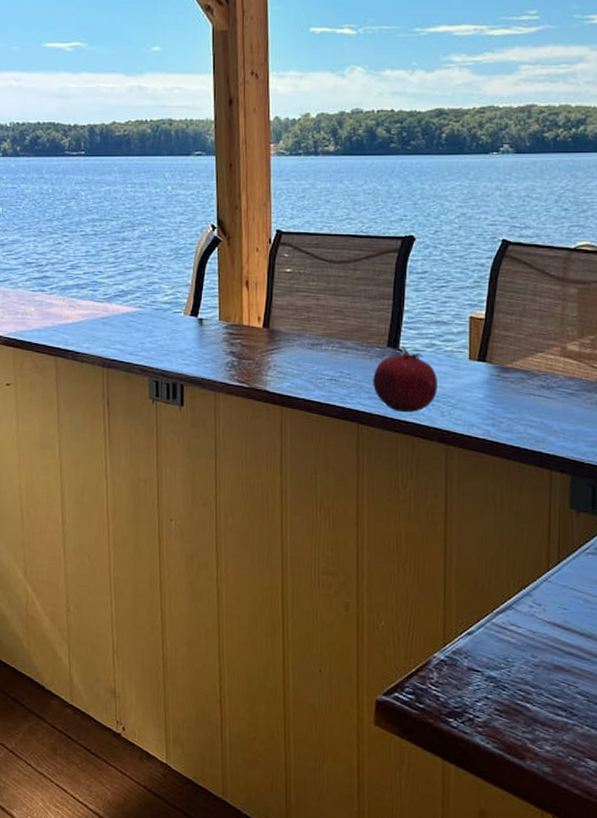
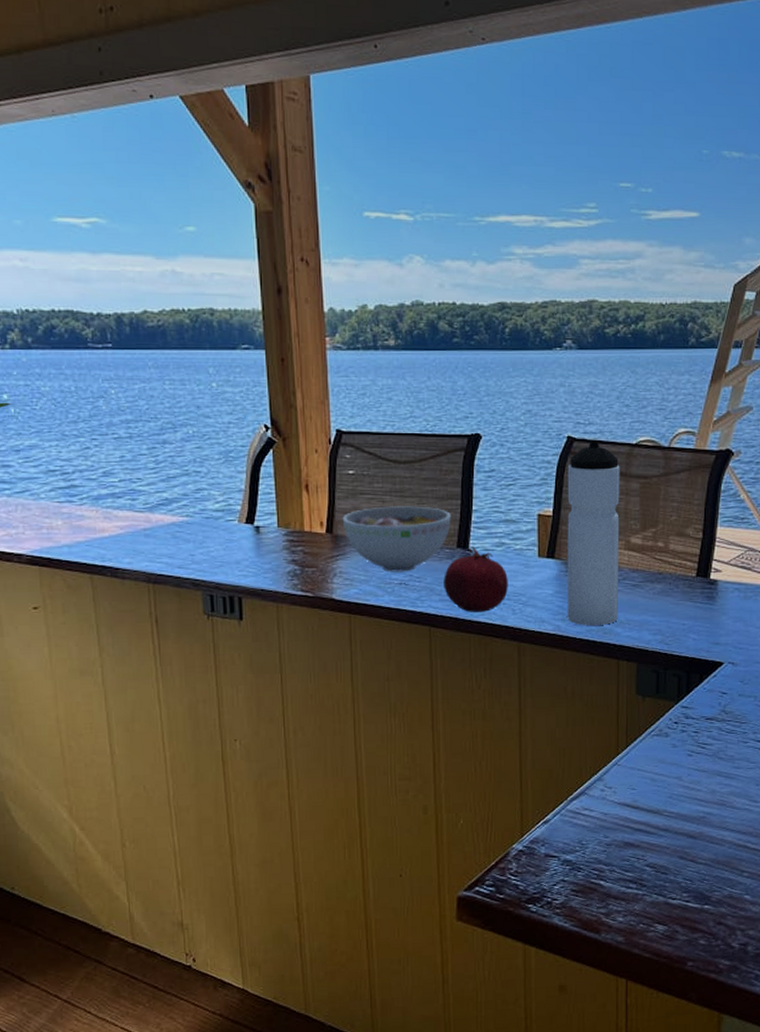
bowl: none [278,304,382,368] -> present [342,506,451,572]
water bottle: none [498,243,557,433] -> present [567,439,620,625]

